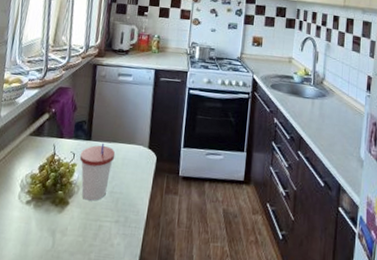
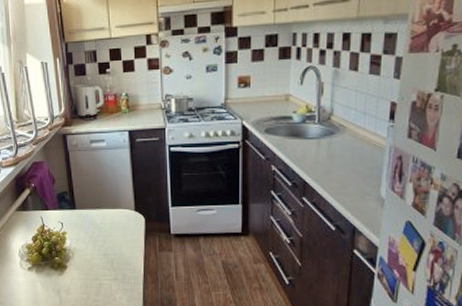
cup: present [79,143,116,201] -> none [68,211,103,263]

